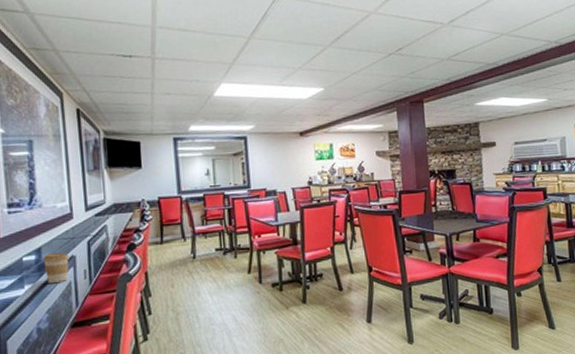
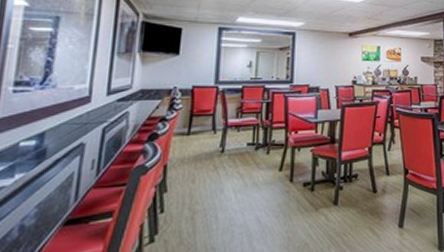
coffee cup: present [43,252,69,283] -> none [44,139,78,173]

